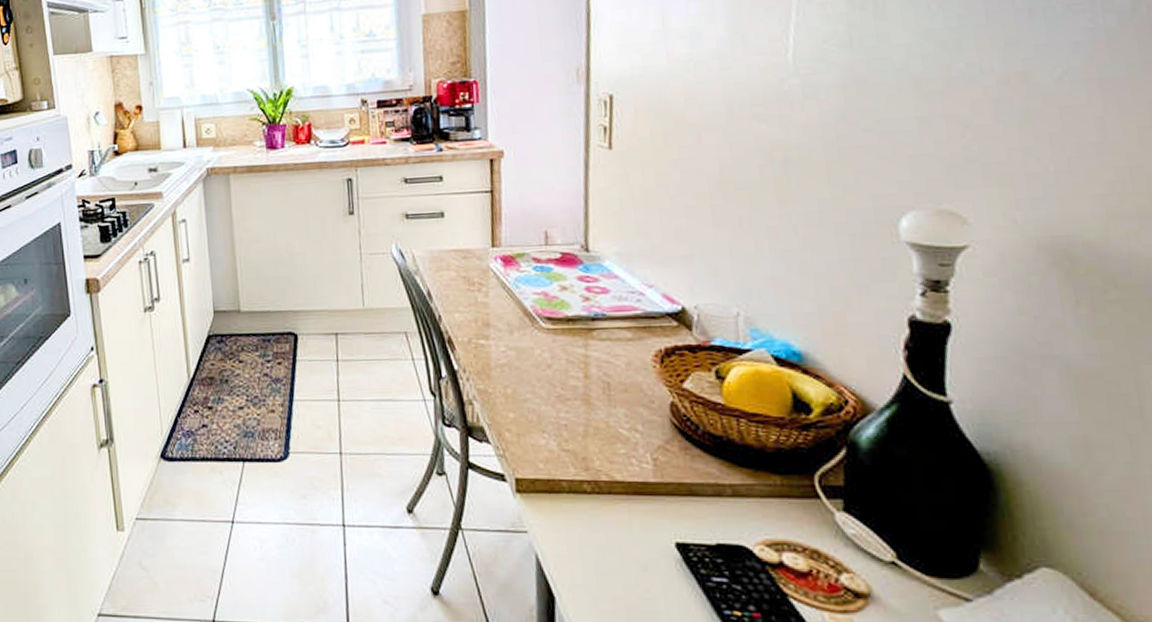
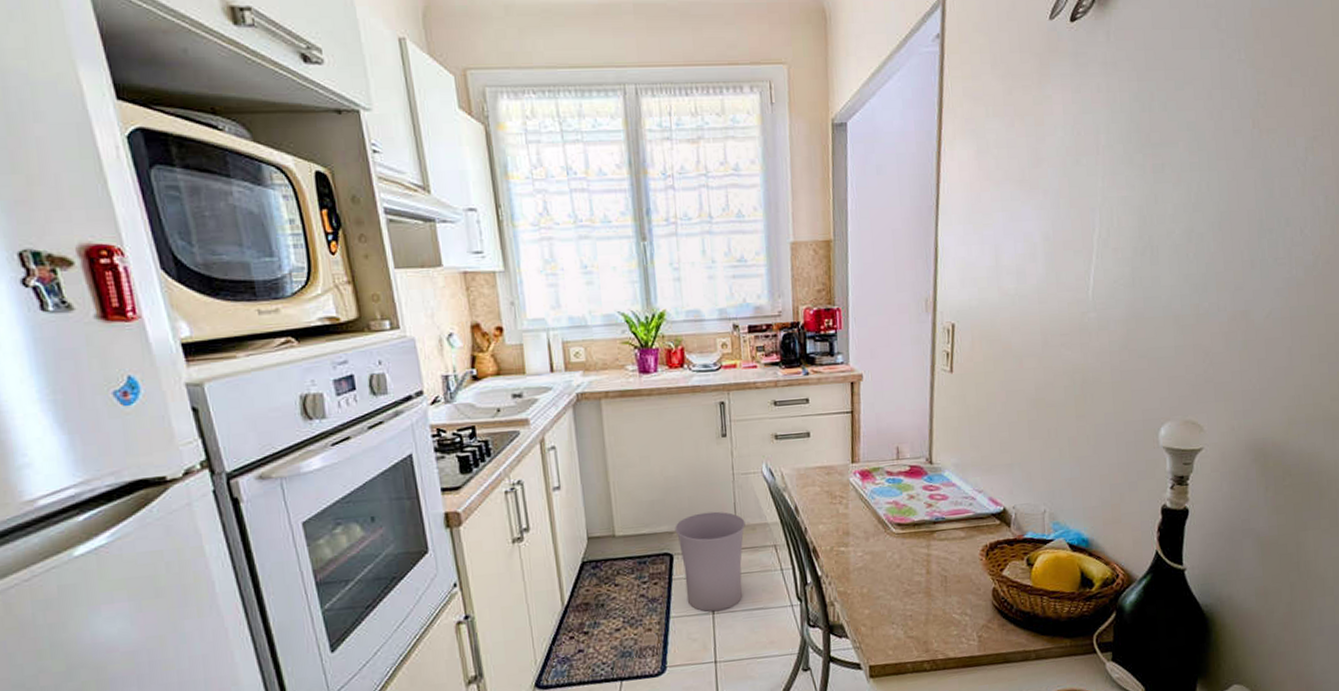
waste bin: none [300,292,374,399] -> present [675,511,746,612]

